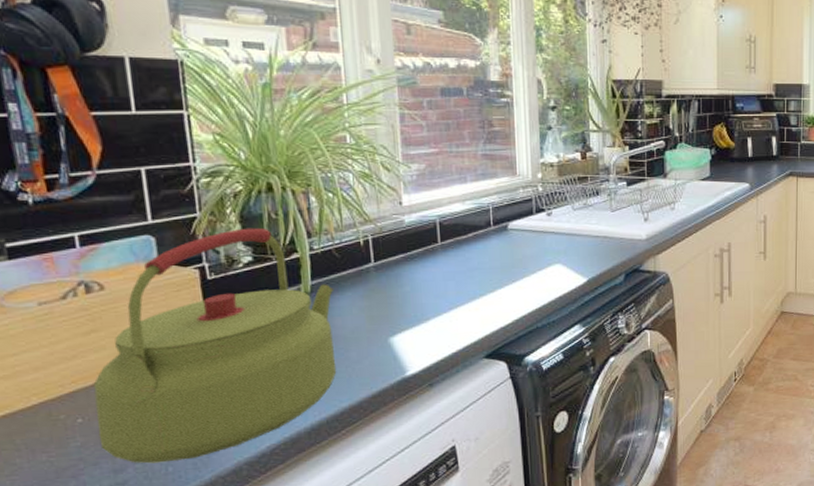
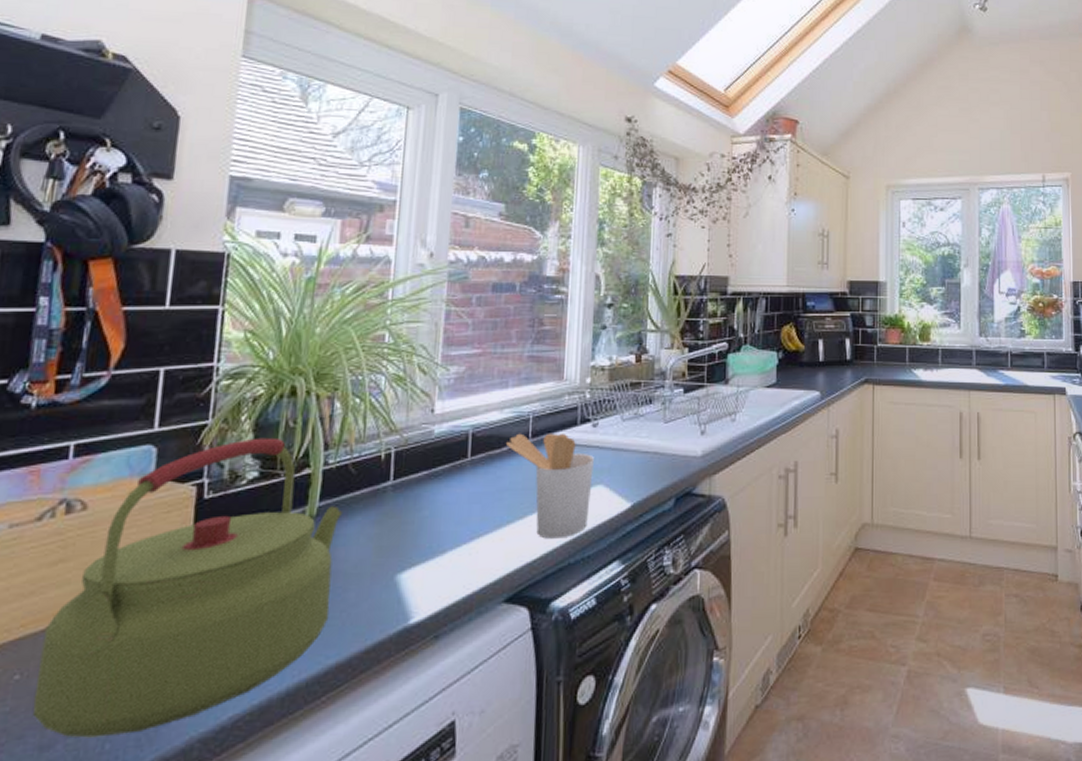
utensil holder: none [470,221,551,308] -> present [505,433,594,539]

